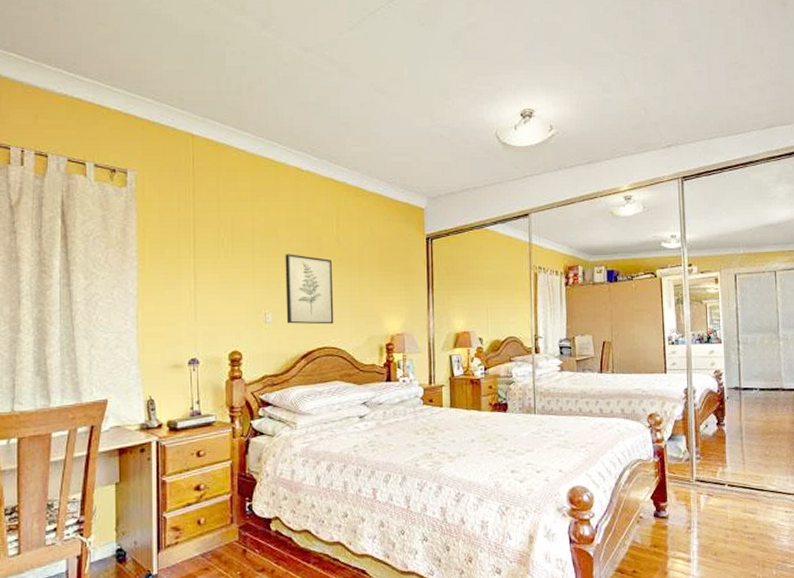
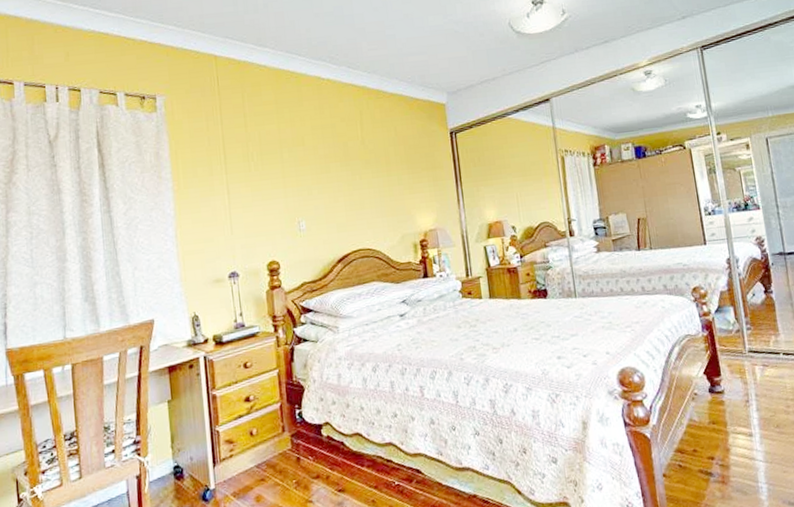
wall art: present [285,254,334,325] -> none [313,161,367,230]

